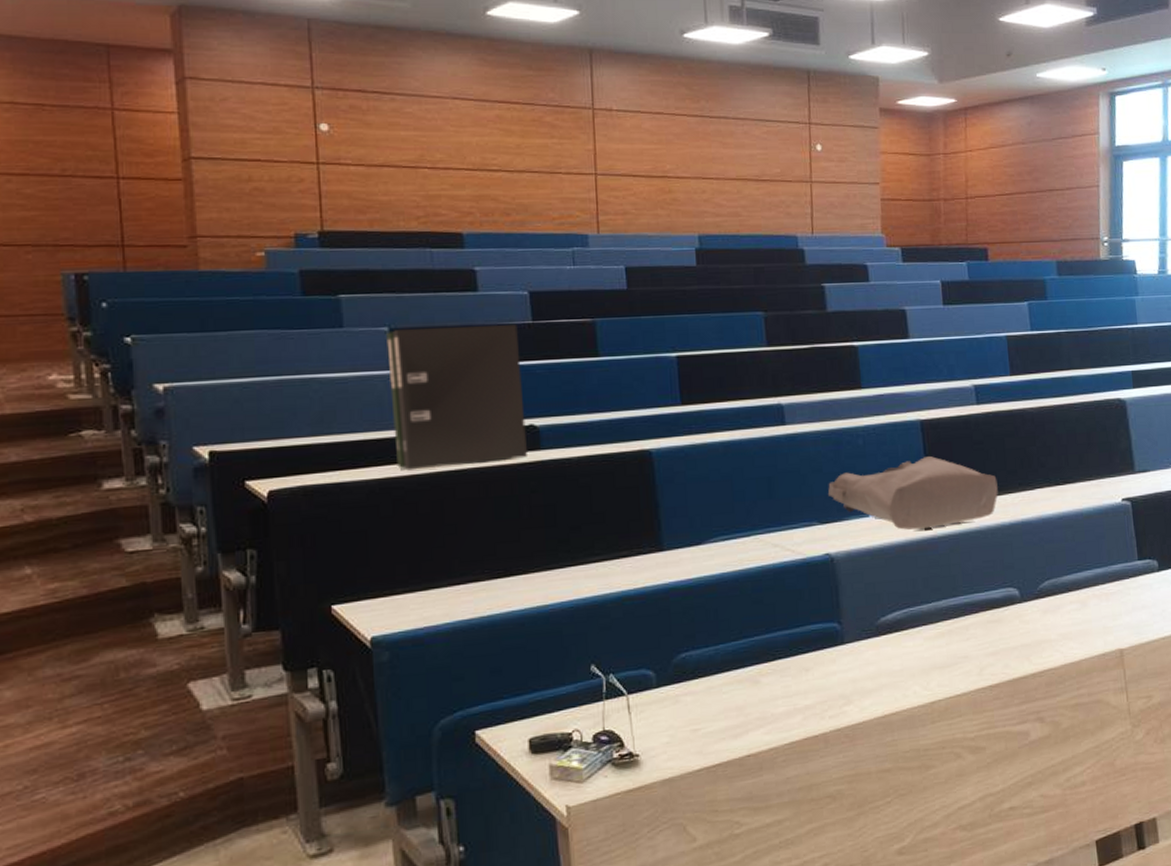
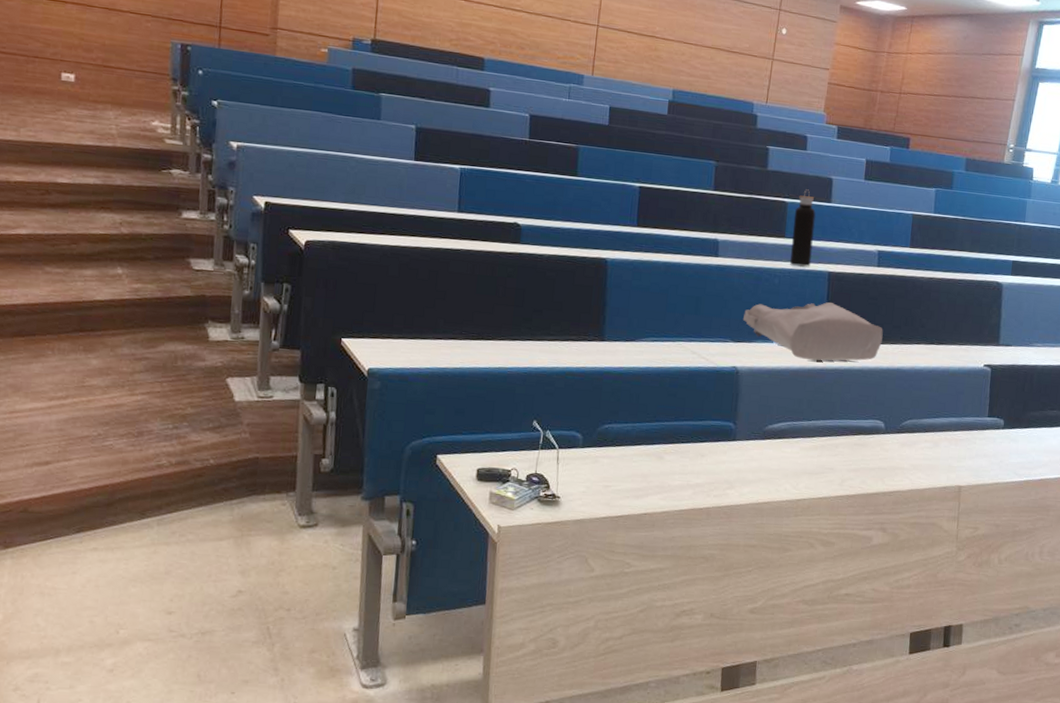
binder: present [386,323,527,471] -> none [406,128,517,249]
water bottle: none [867,327,899,420] -> present [789,189,817,268]

